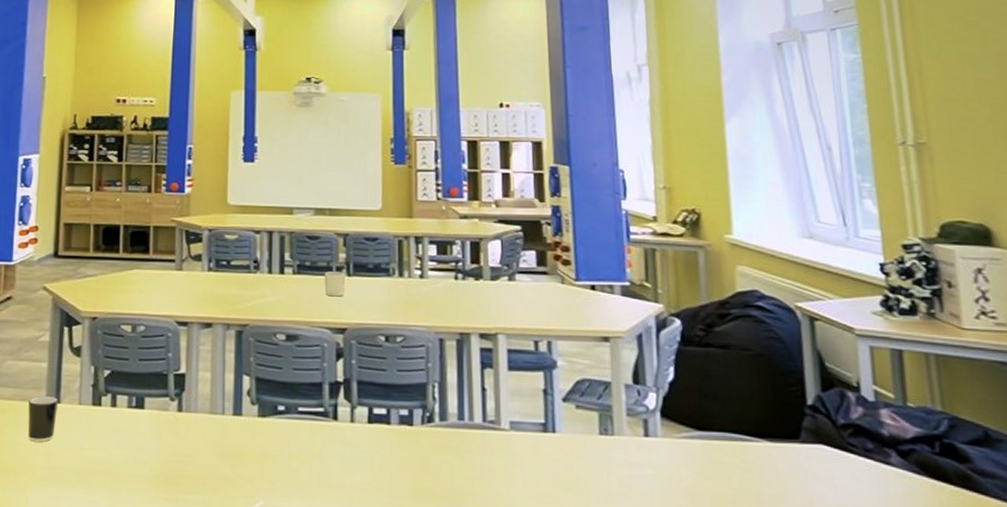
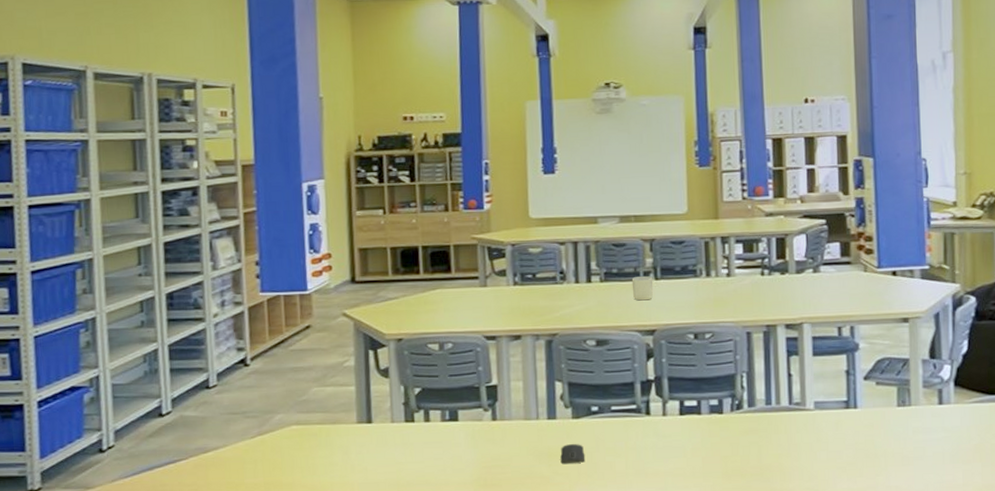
mug: present [27,395,59,442] -> none [339,416,371,461]
computer mouse: none [244,445,269,467] -> present [560,444,586,464]

